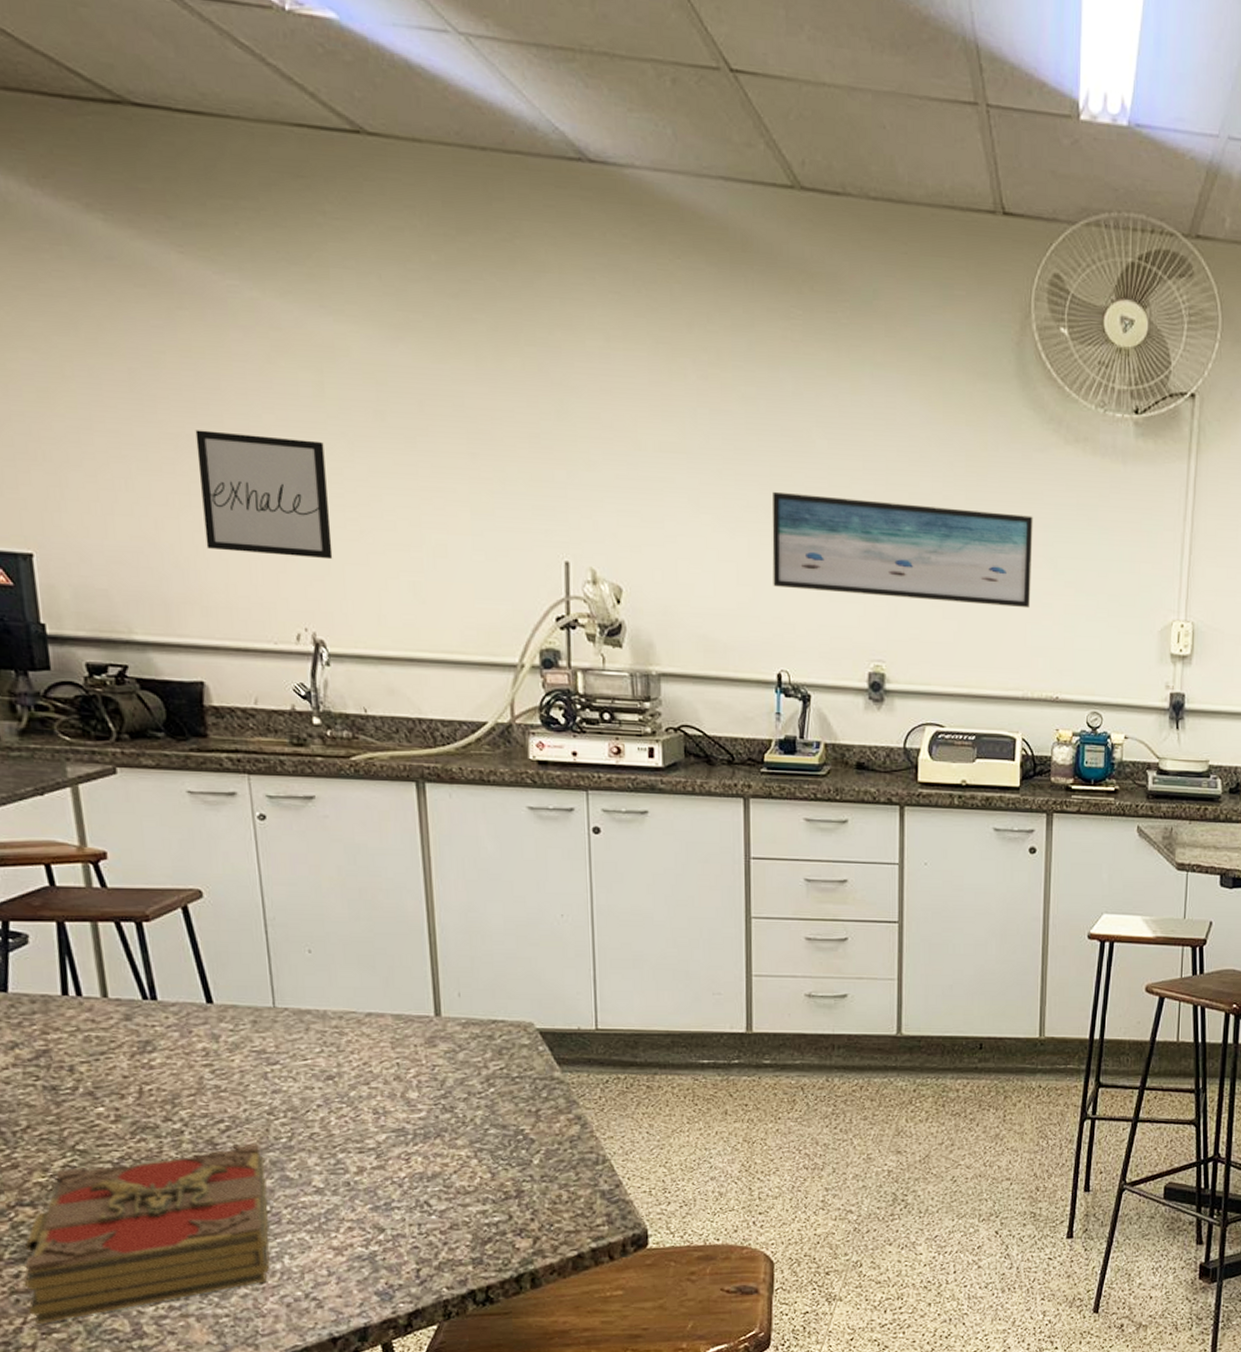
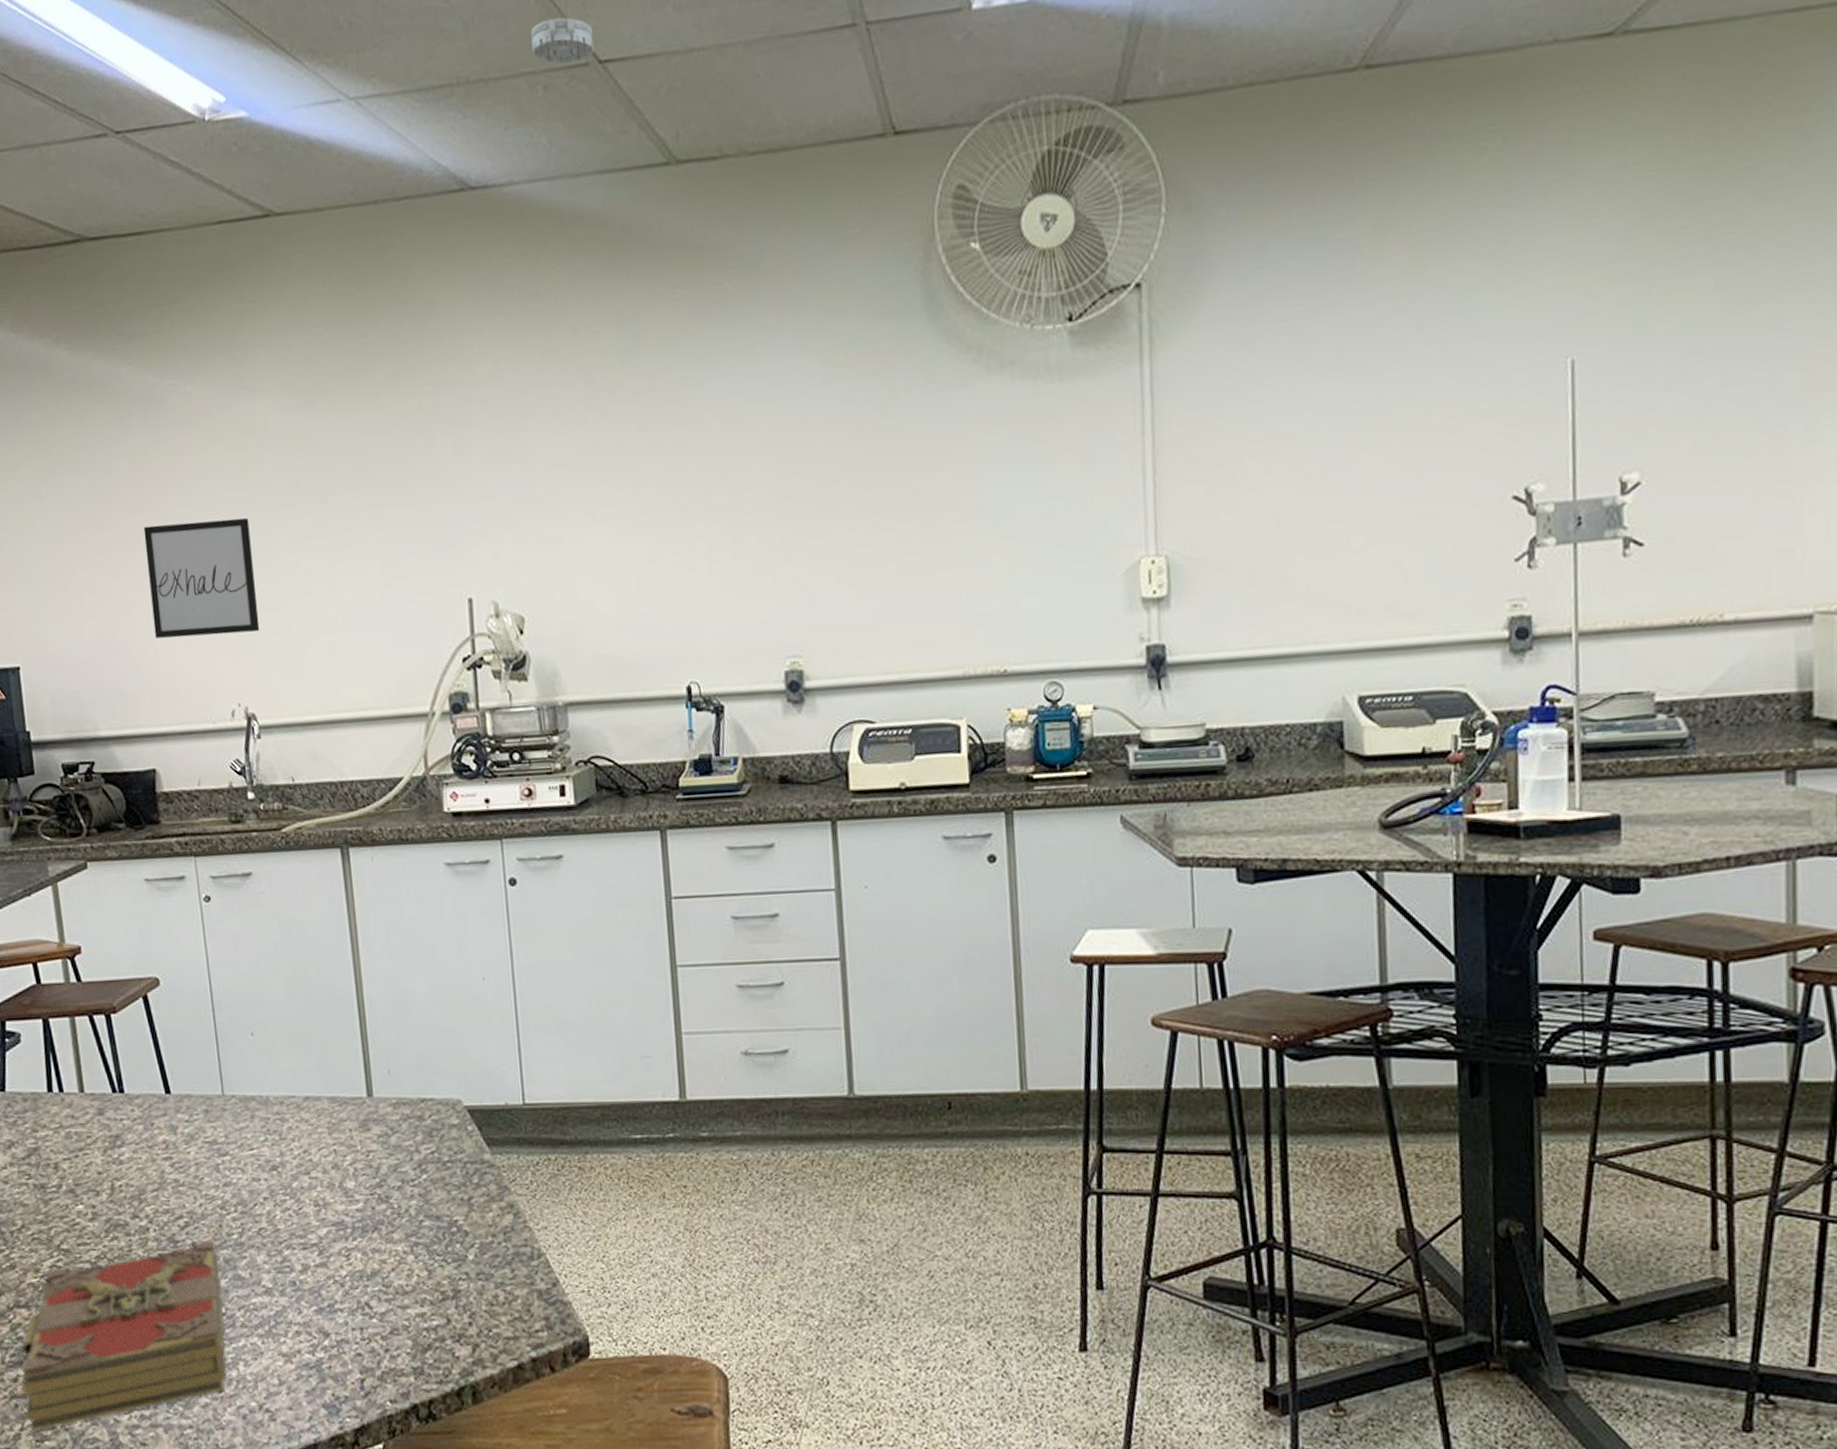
smoke detector: none [662,11,726,64] -> present [531,17,595,64]
wall art: present [772,491,1033,609] -> none [669,463,963,591]

